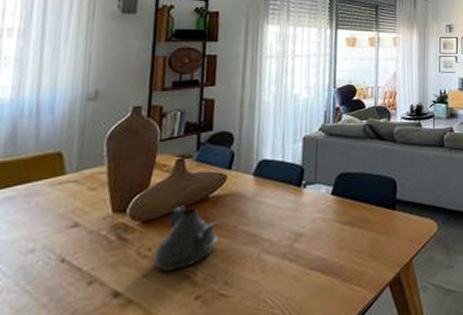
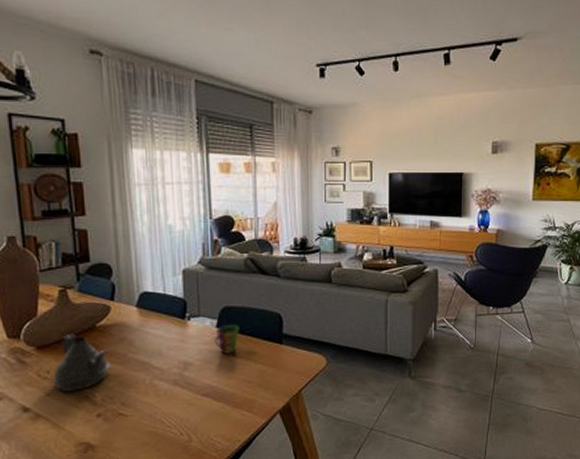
cup: none [327,190,354,223] -> present [214,324,239,354]

